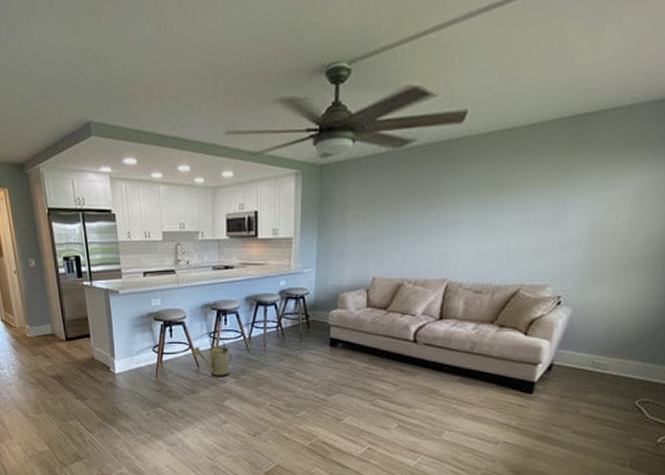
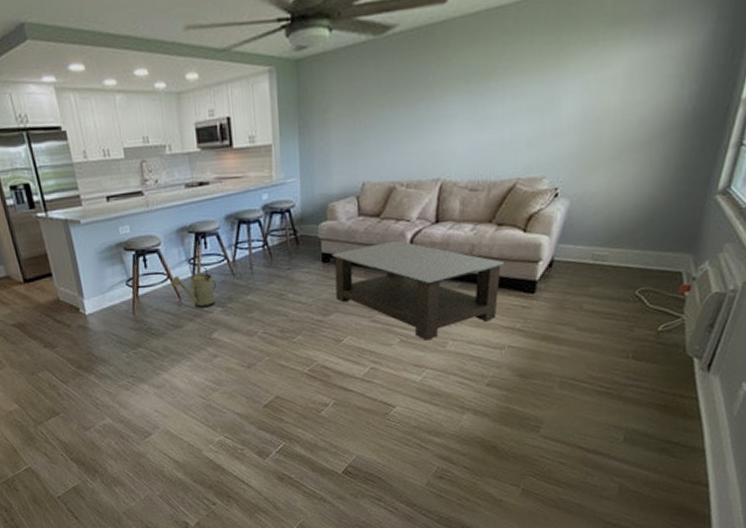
coffee table: none [339,332,505,428] -> present [331,240,505,341]

